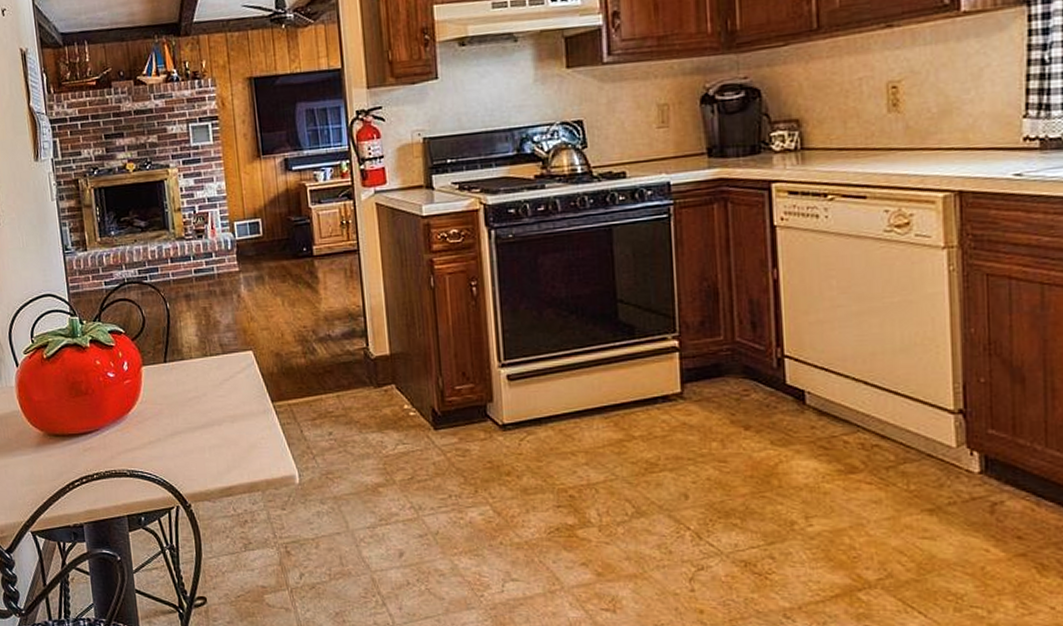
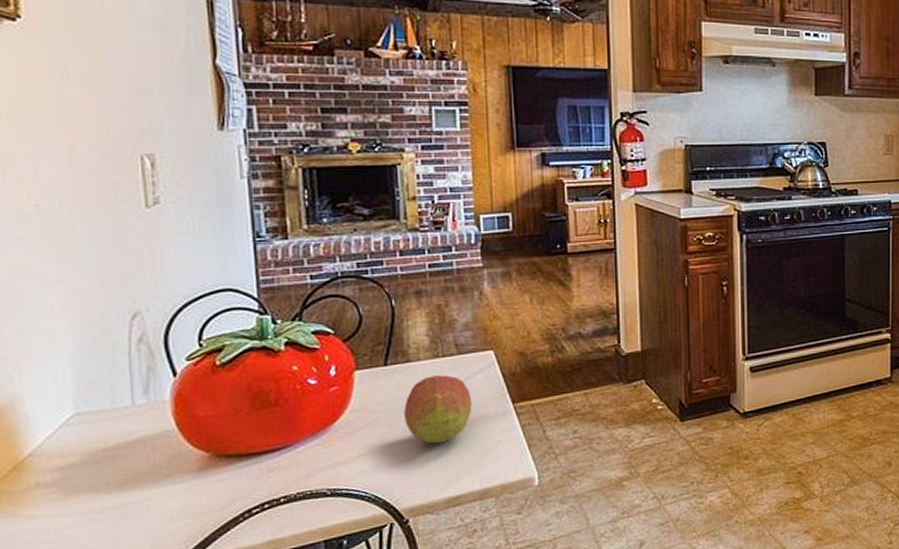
fruit: none [181,373,238,437] -> present [403,375,473,444]

